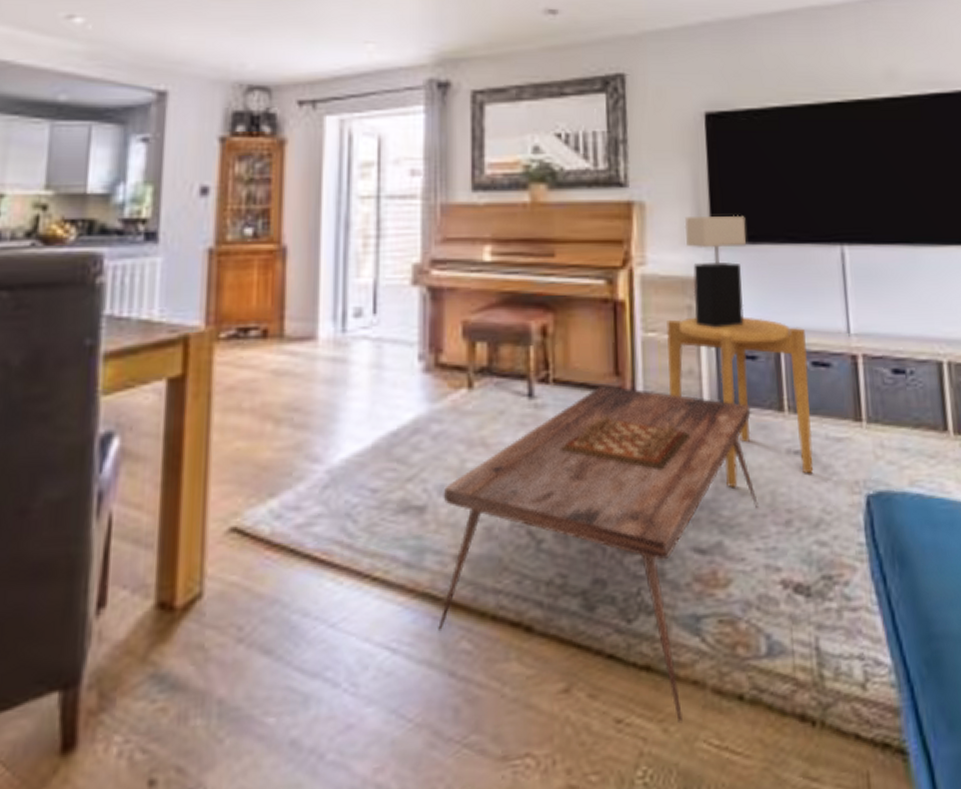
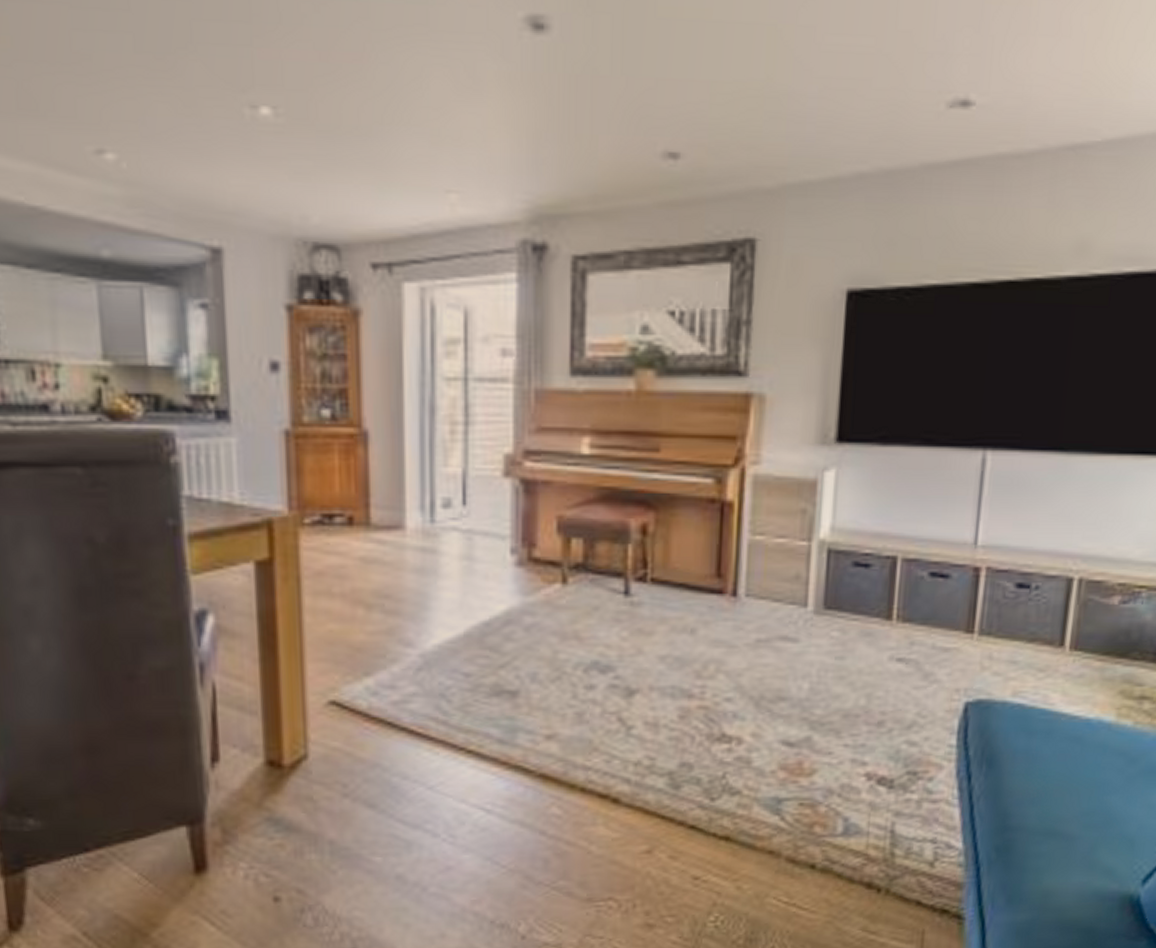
coffee table: present [438,385,758,724] -> none [530,586,857,883]
side table: present [666,315,814,487] -> none [772,521,927,688]
table lamp: present [684,215,747,328] -> none [807,412,879,534]

